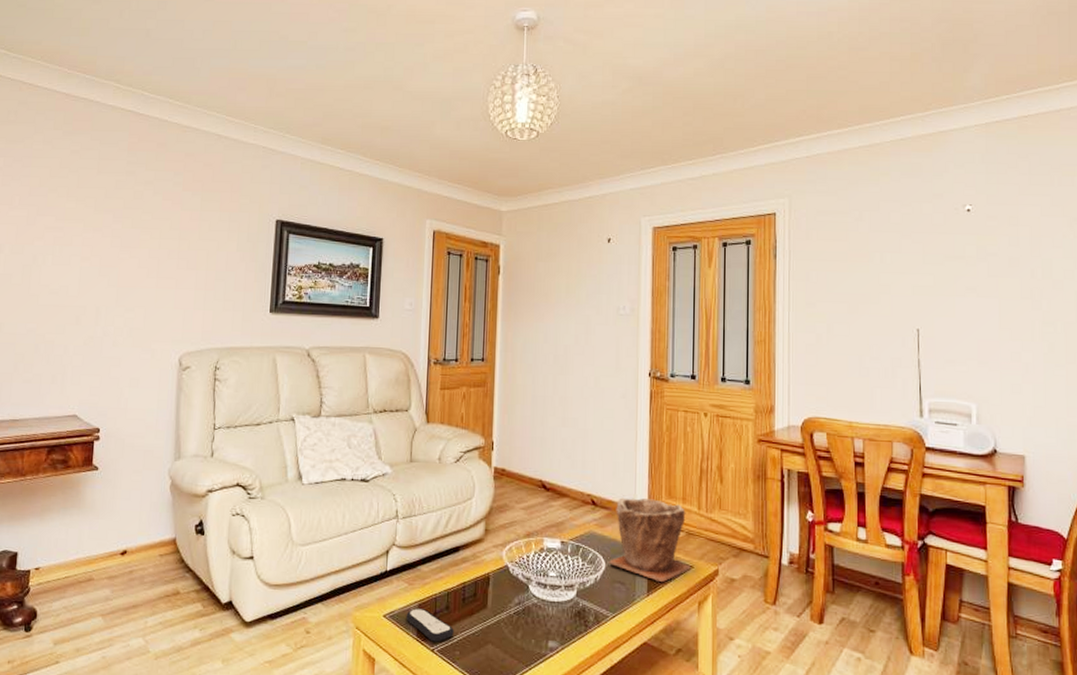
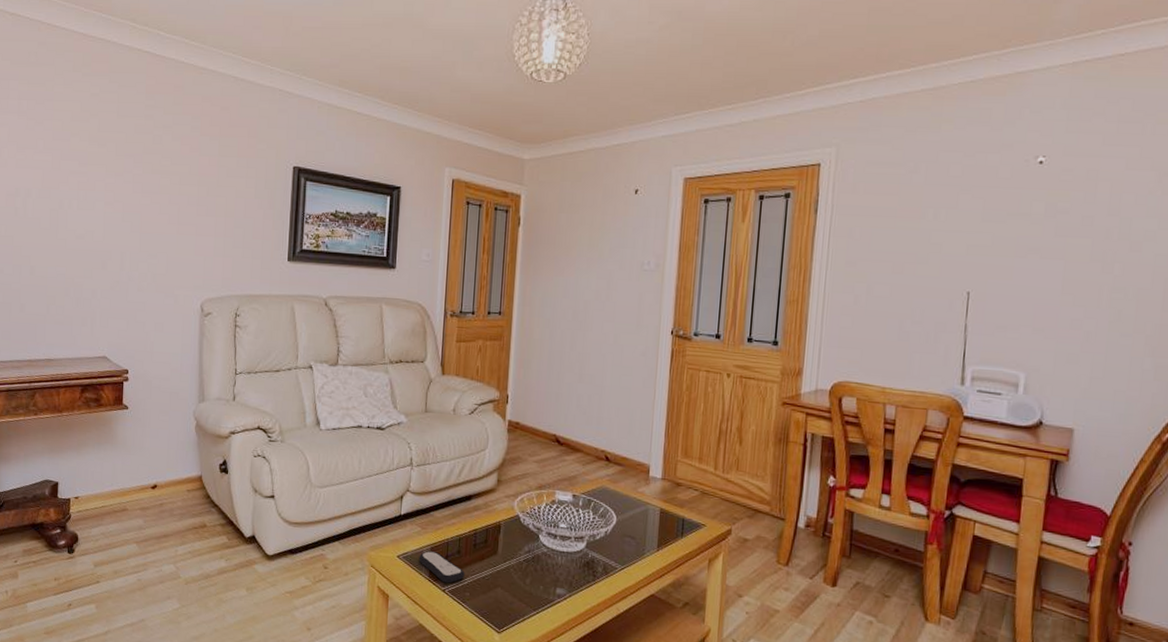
plant pot: present [608,497,691,582] -> none [619,455,703,538]

